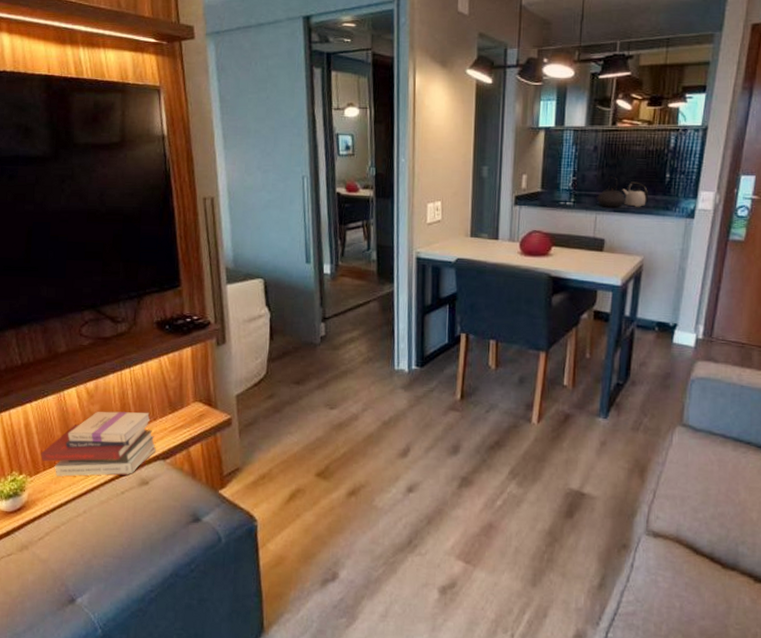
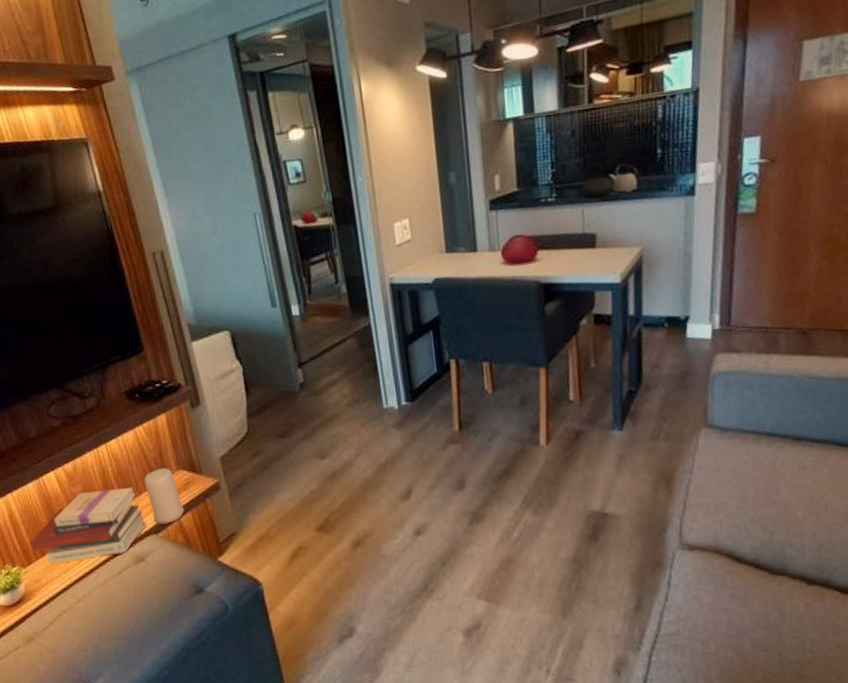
candle: none [160,398,195,452] -> present [144,468,185,525]

